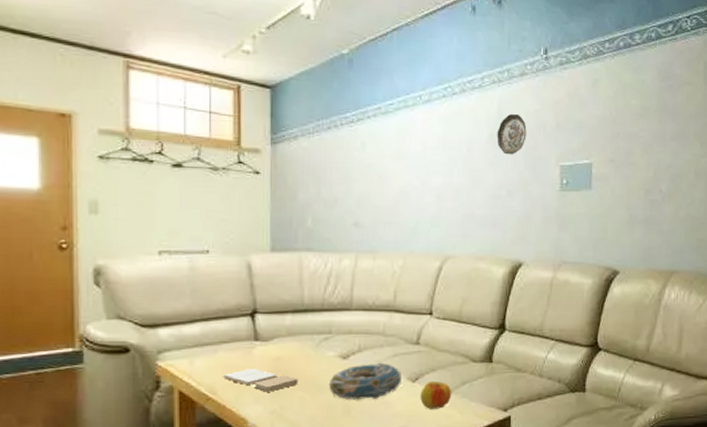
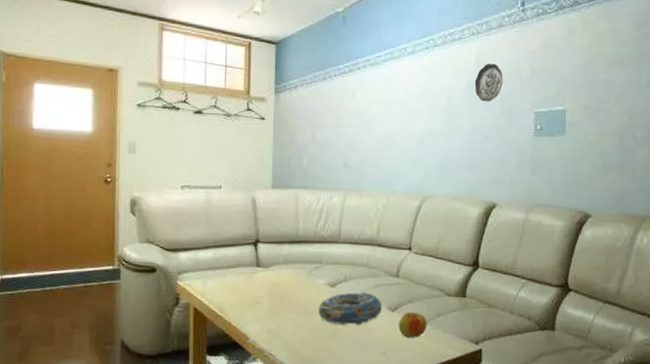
book: present [222,368,298,392] -> none [229,290,292,313]

